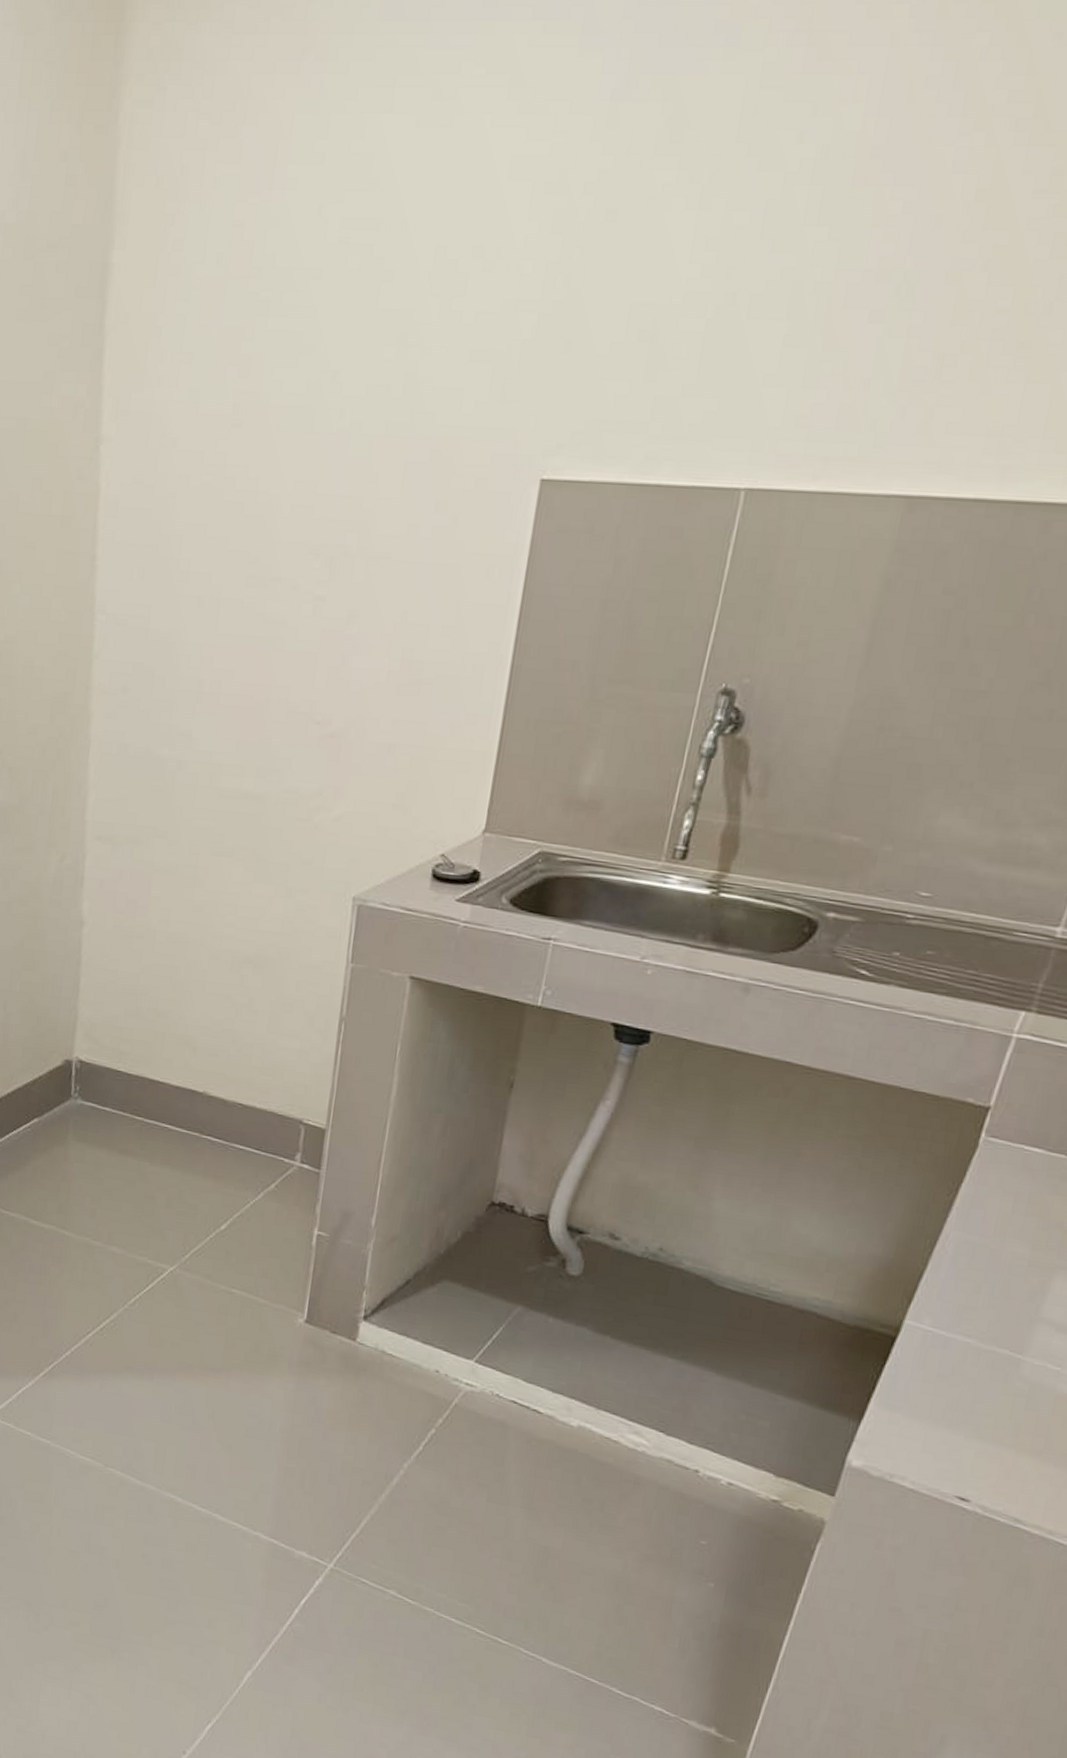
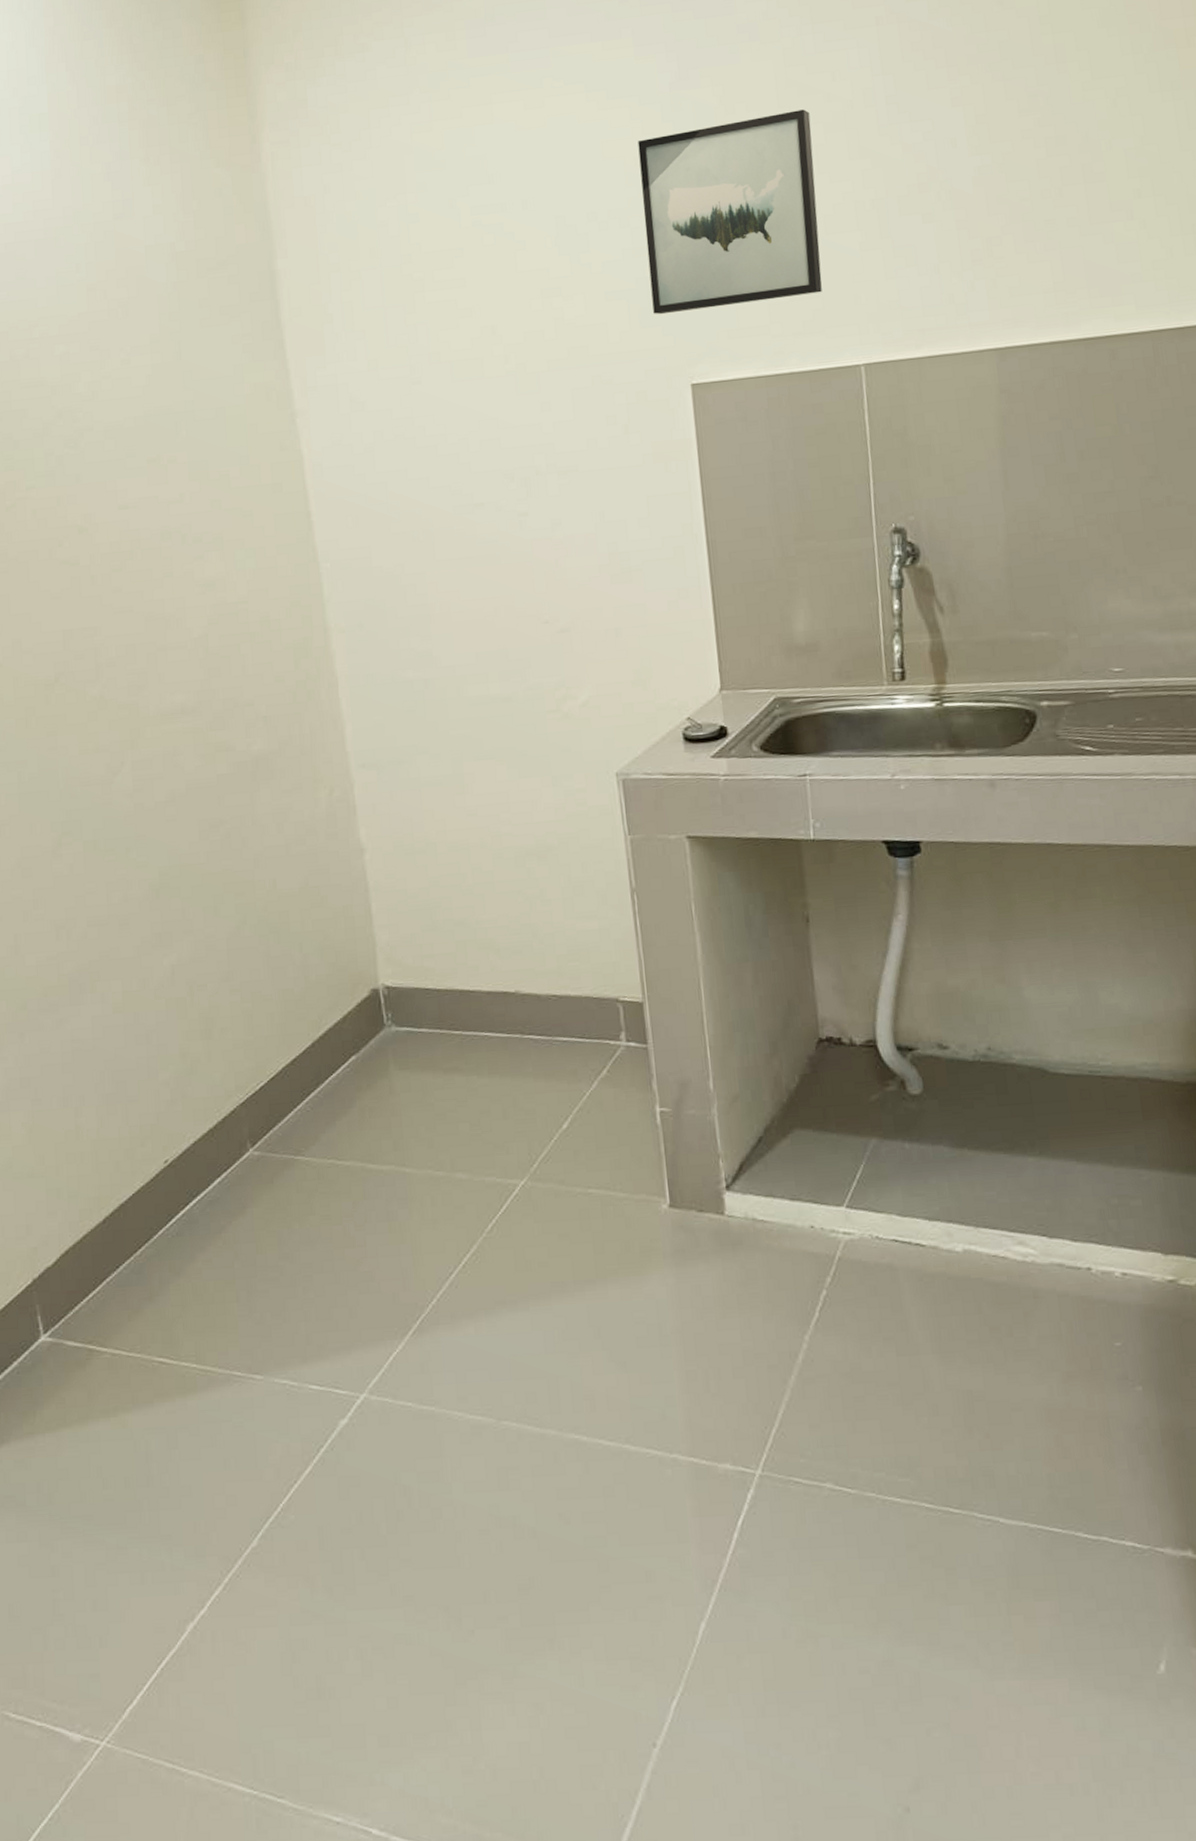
wall art: none [519,149,772,392] -> present [637,109,822,315]

